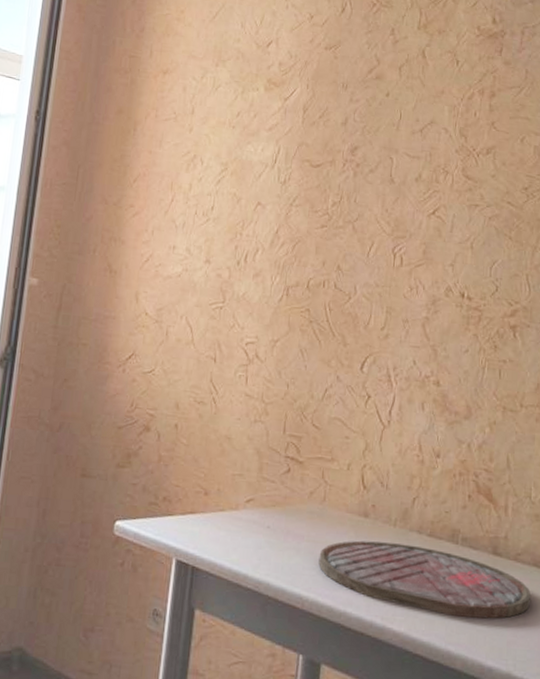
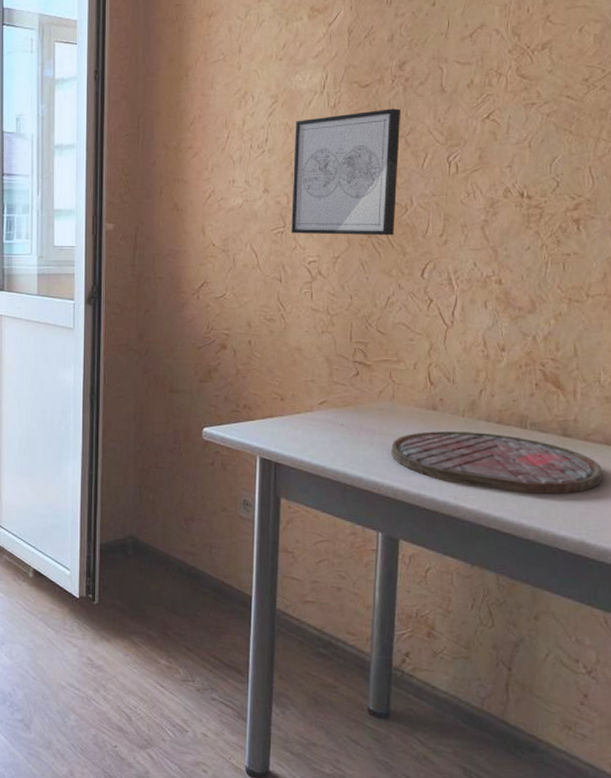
wall art: none [230,191,350,324] -> present [291,108,400,236]

